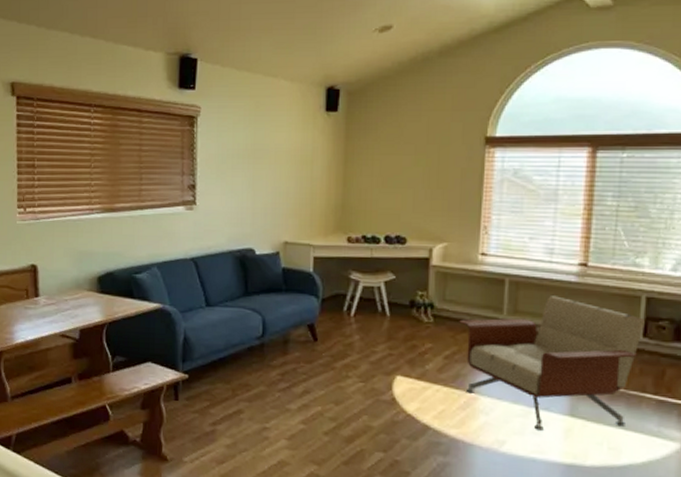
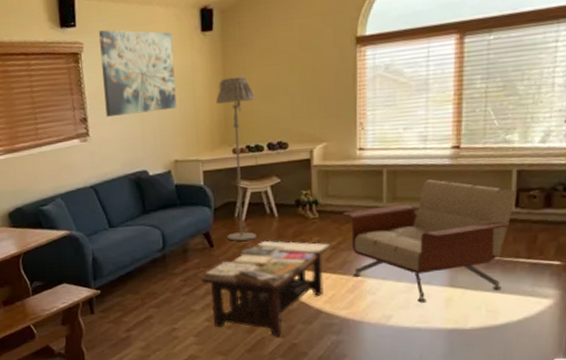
wall art: none [216,97,295,188] -> present [99,30,177,117]
coffee table: none [300,340,445,450] -> present [201,240,331,336]
floor lamp: none [333,162,376,338] -> present [215,76,257,241]

